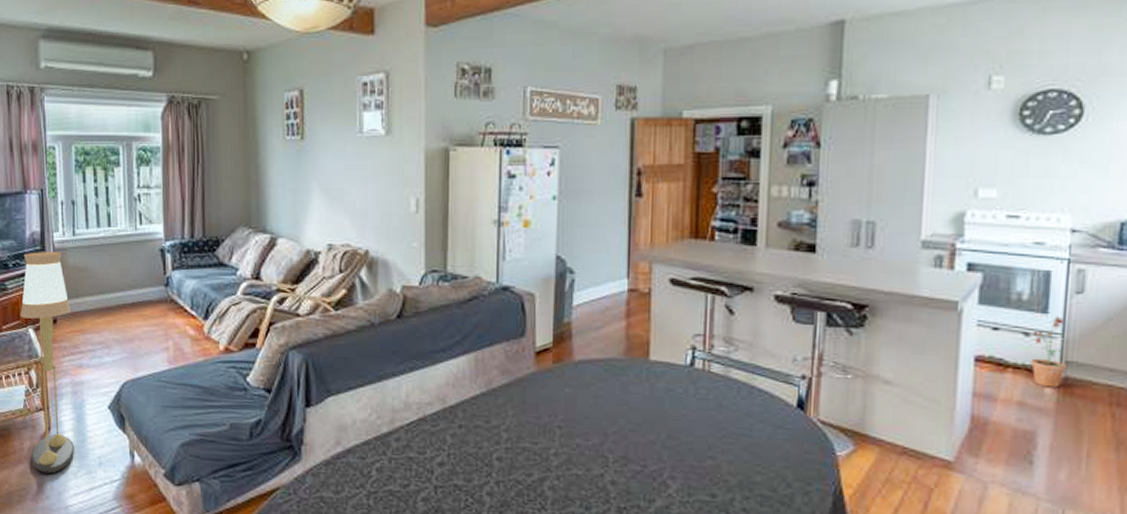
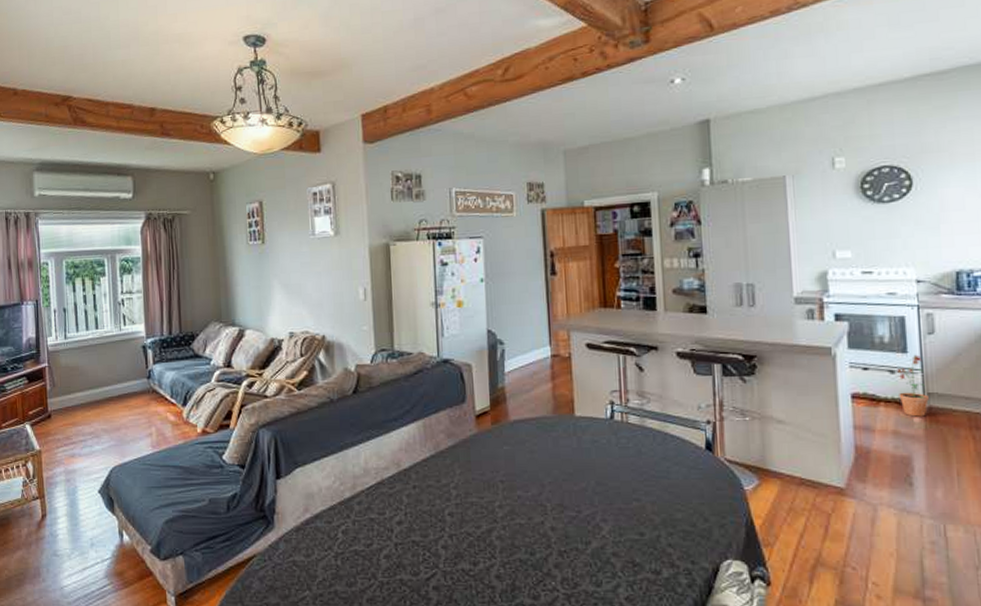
floor lamp: present [20,252,74,474] -> none [18,354,68,557]

